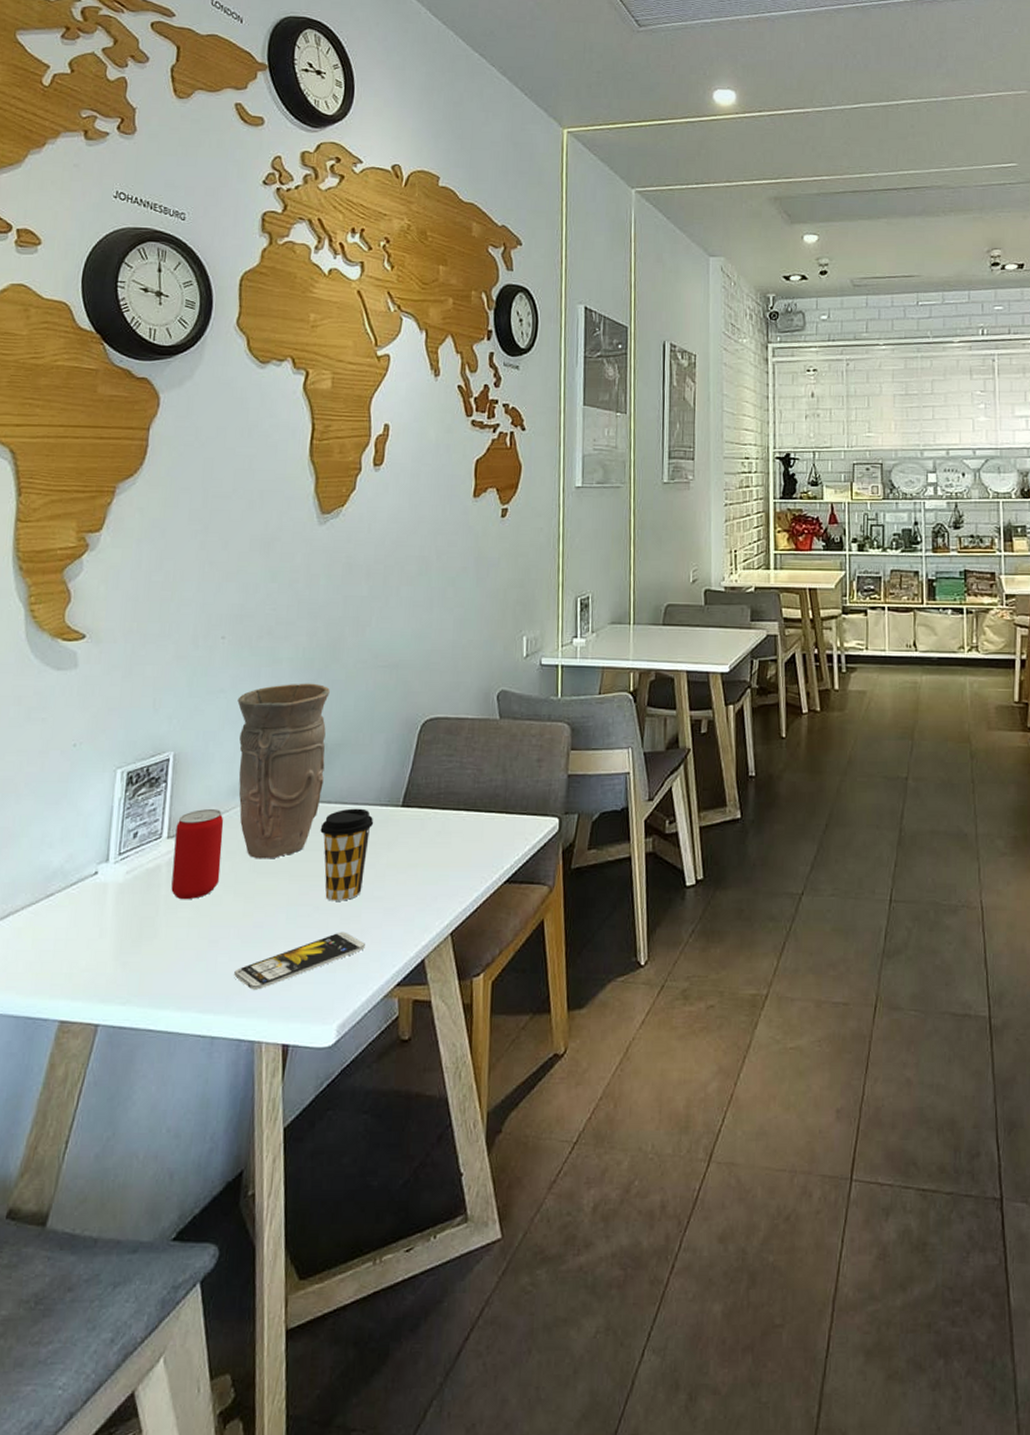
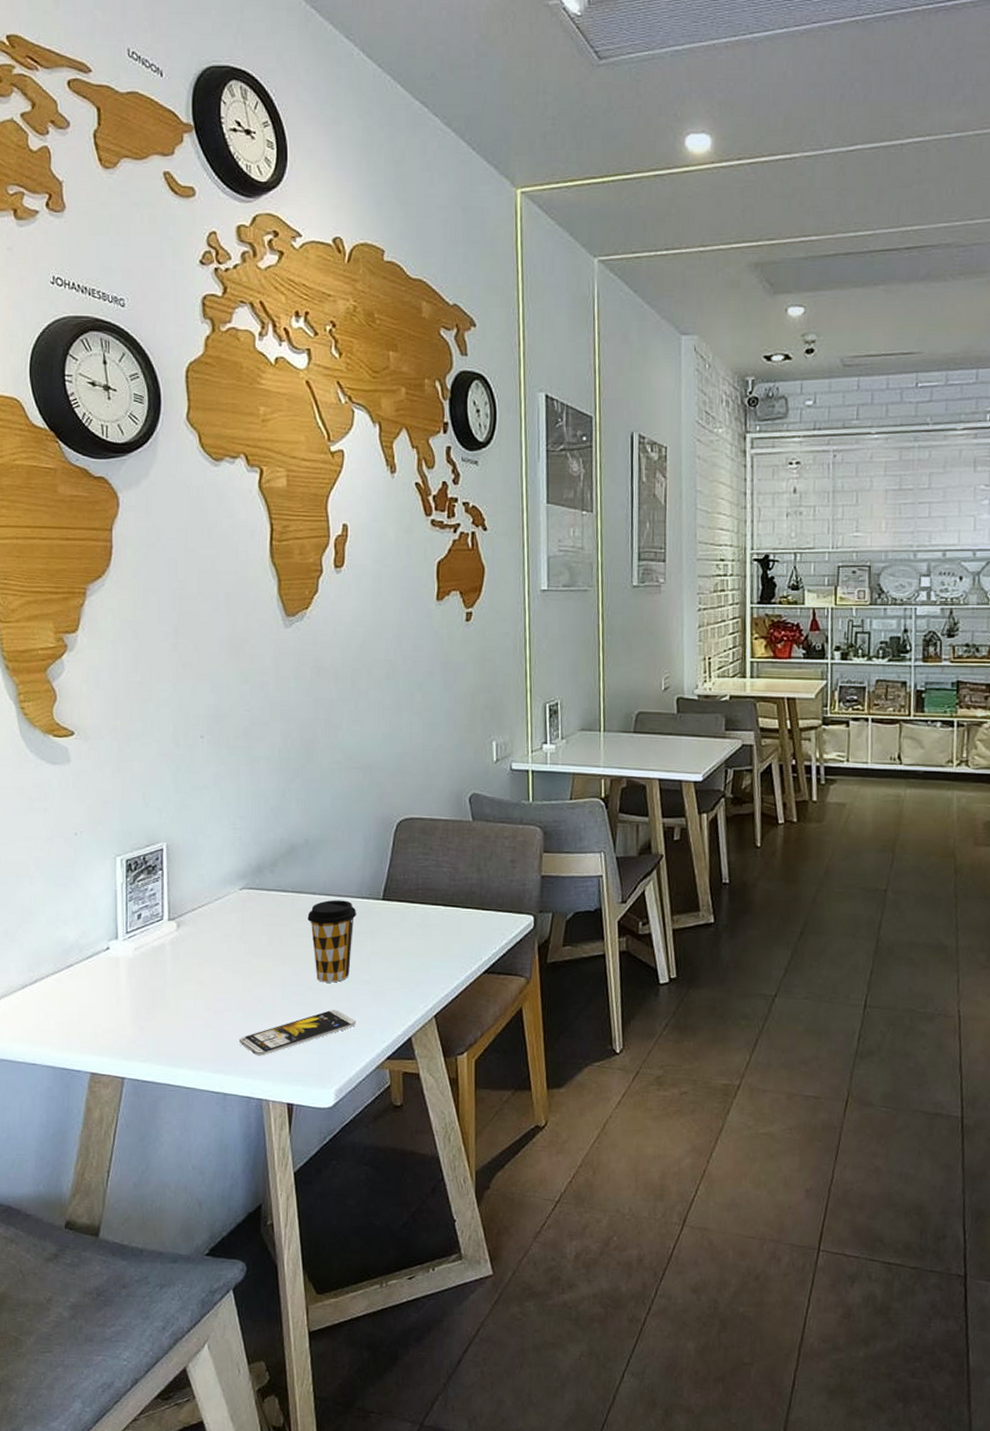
beverage can: present [171,809,224,900] -> none [175,896,219,976]
vase: present [237,683,330,859] -> none [221,781,307,943]

